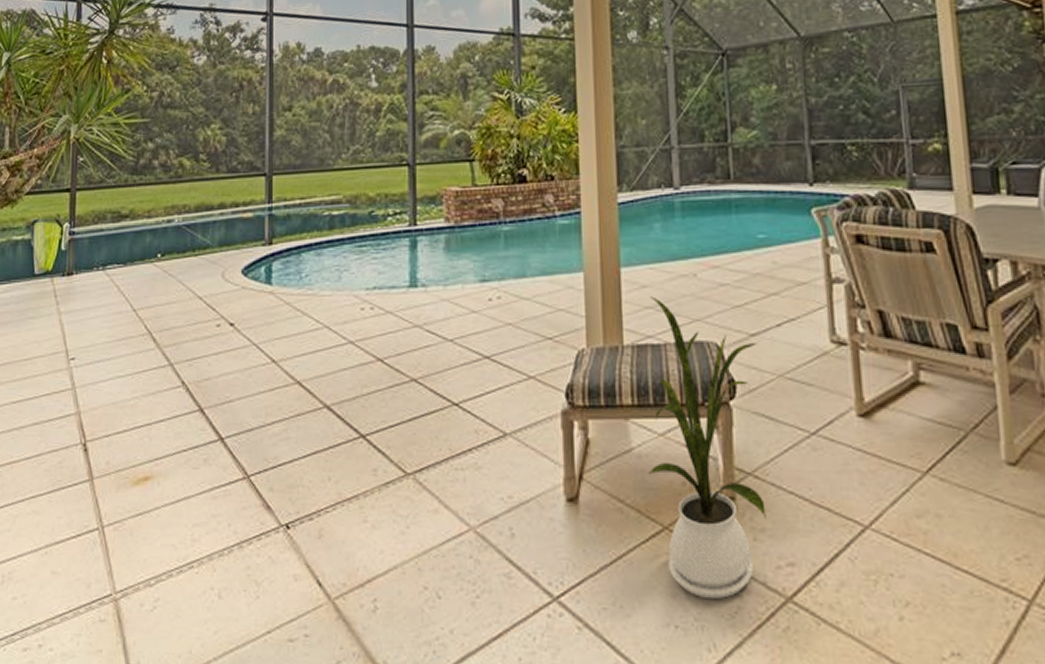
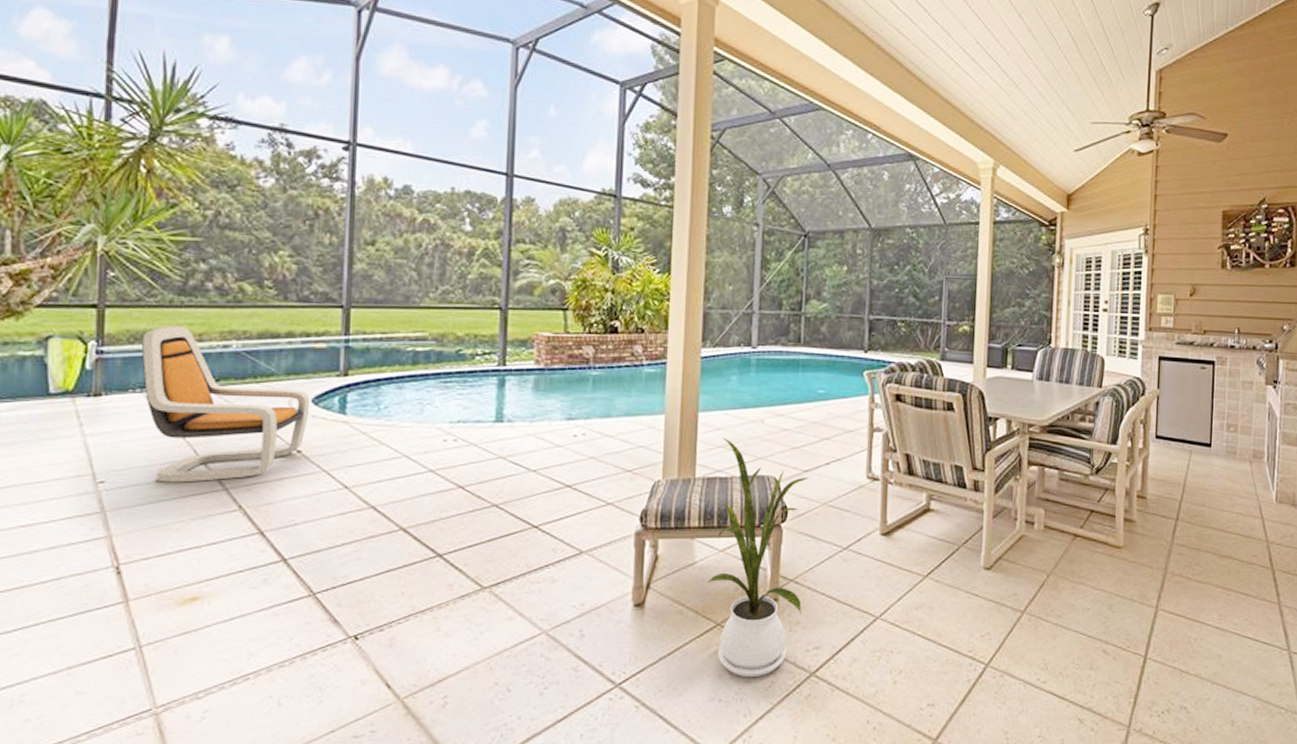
lounge chair: none [103,203,240,358] -> present [141,325,310,483]

